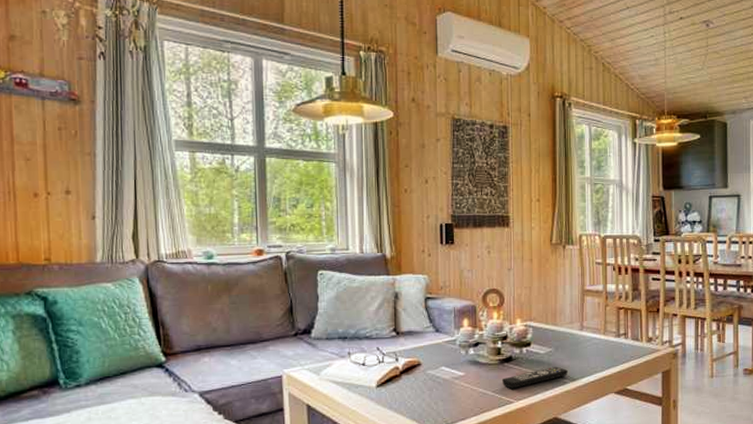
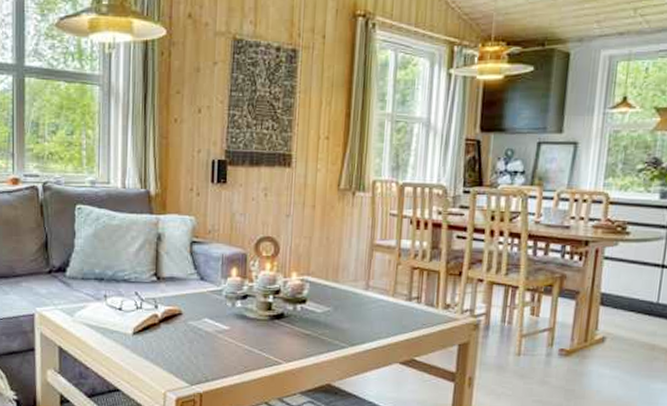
remote control: present [501,366,569,389] -> none [270,328,348,349]

